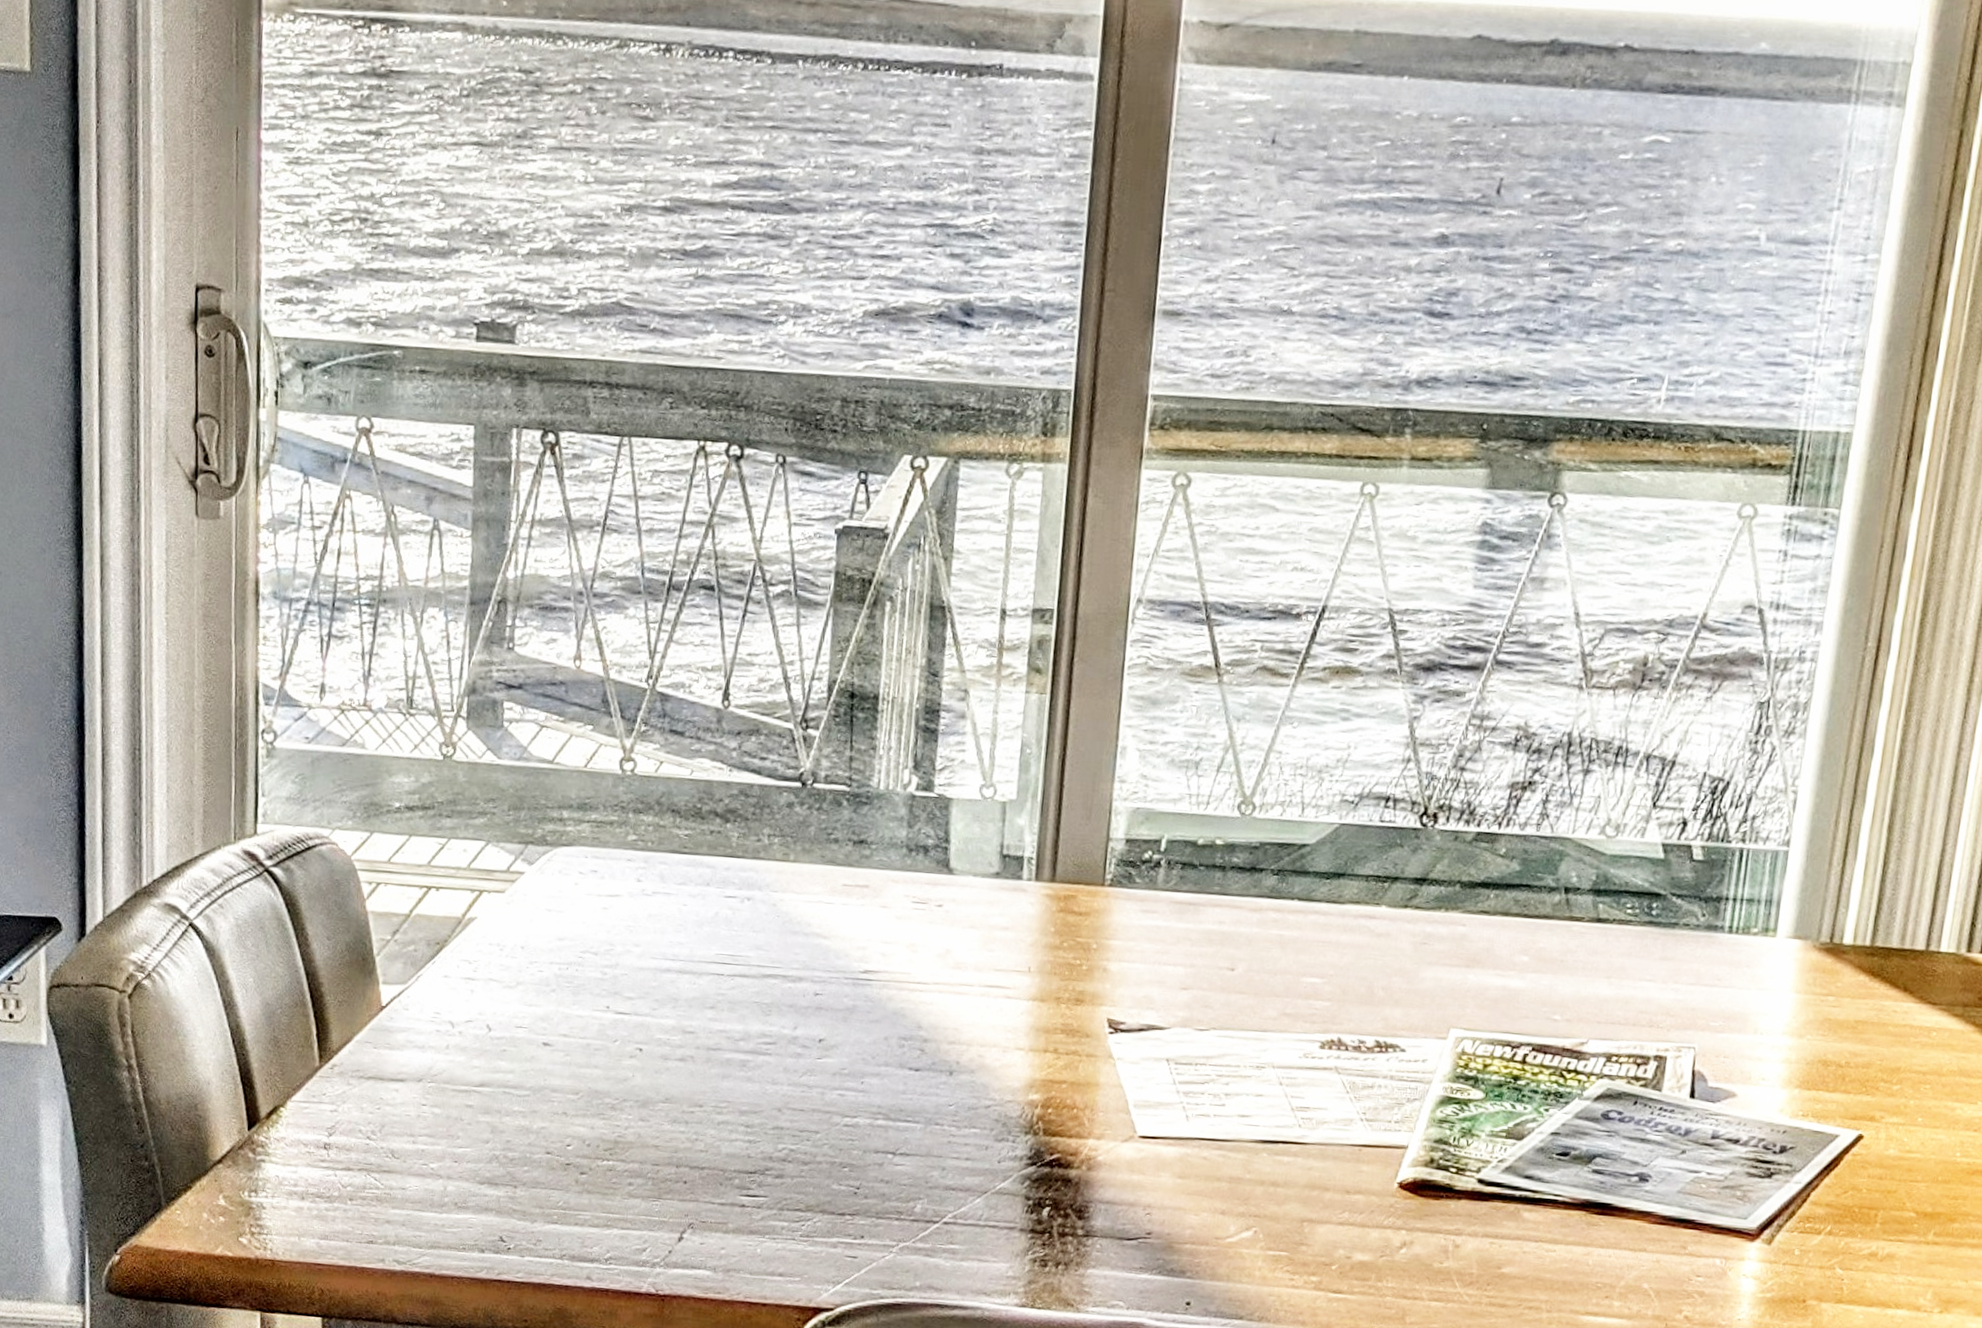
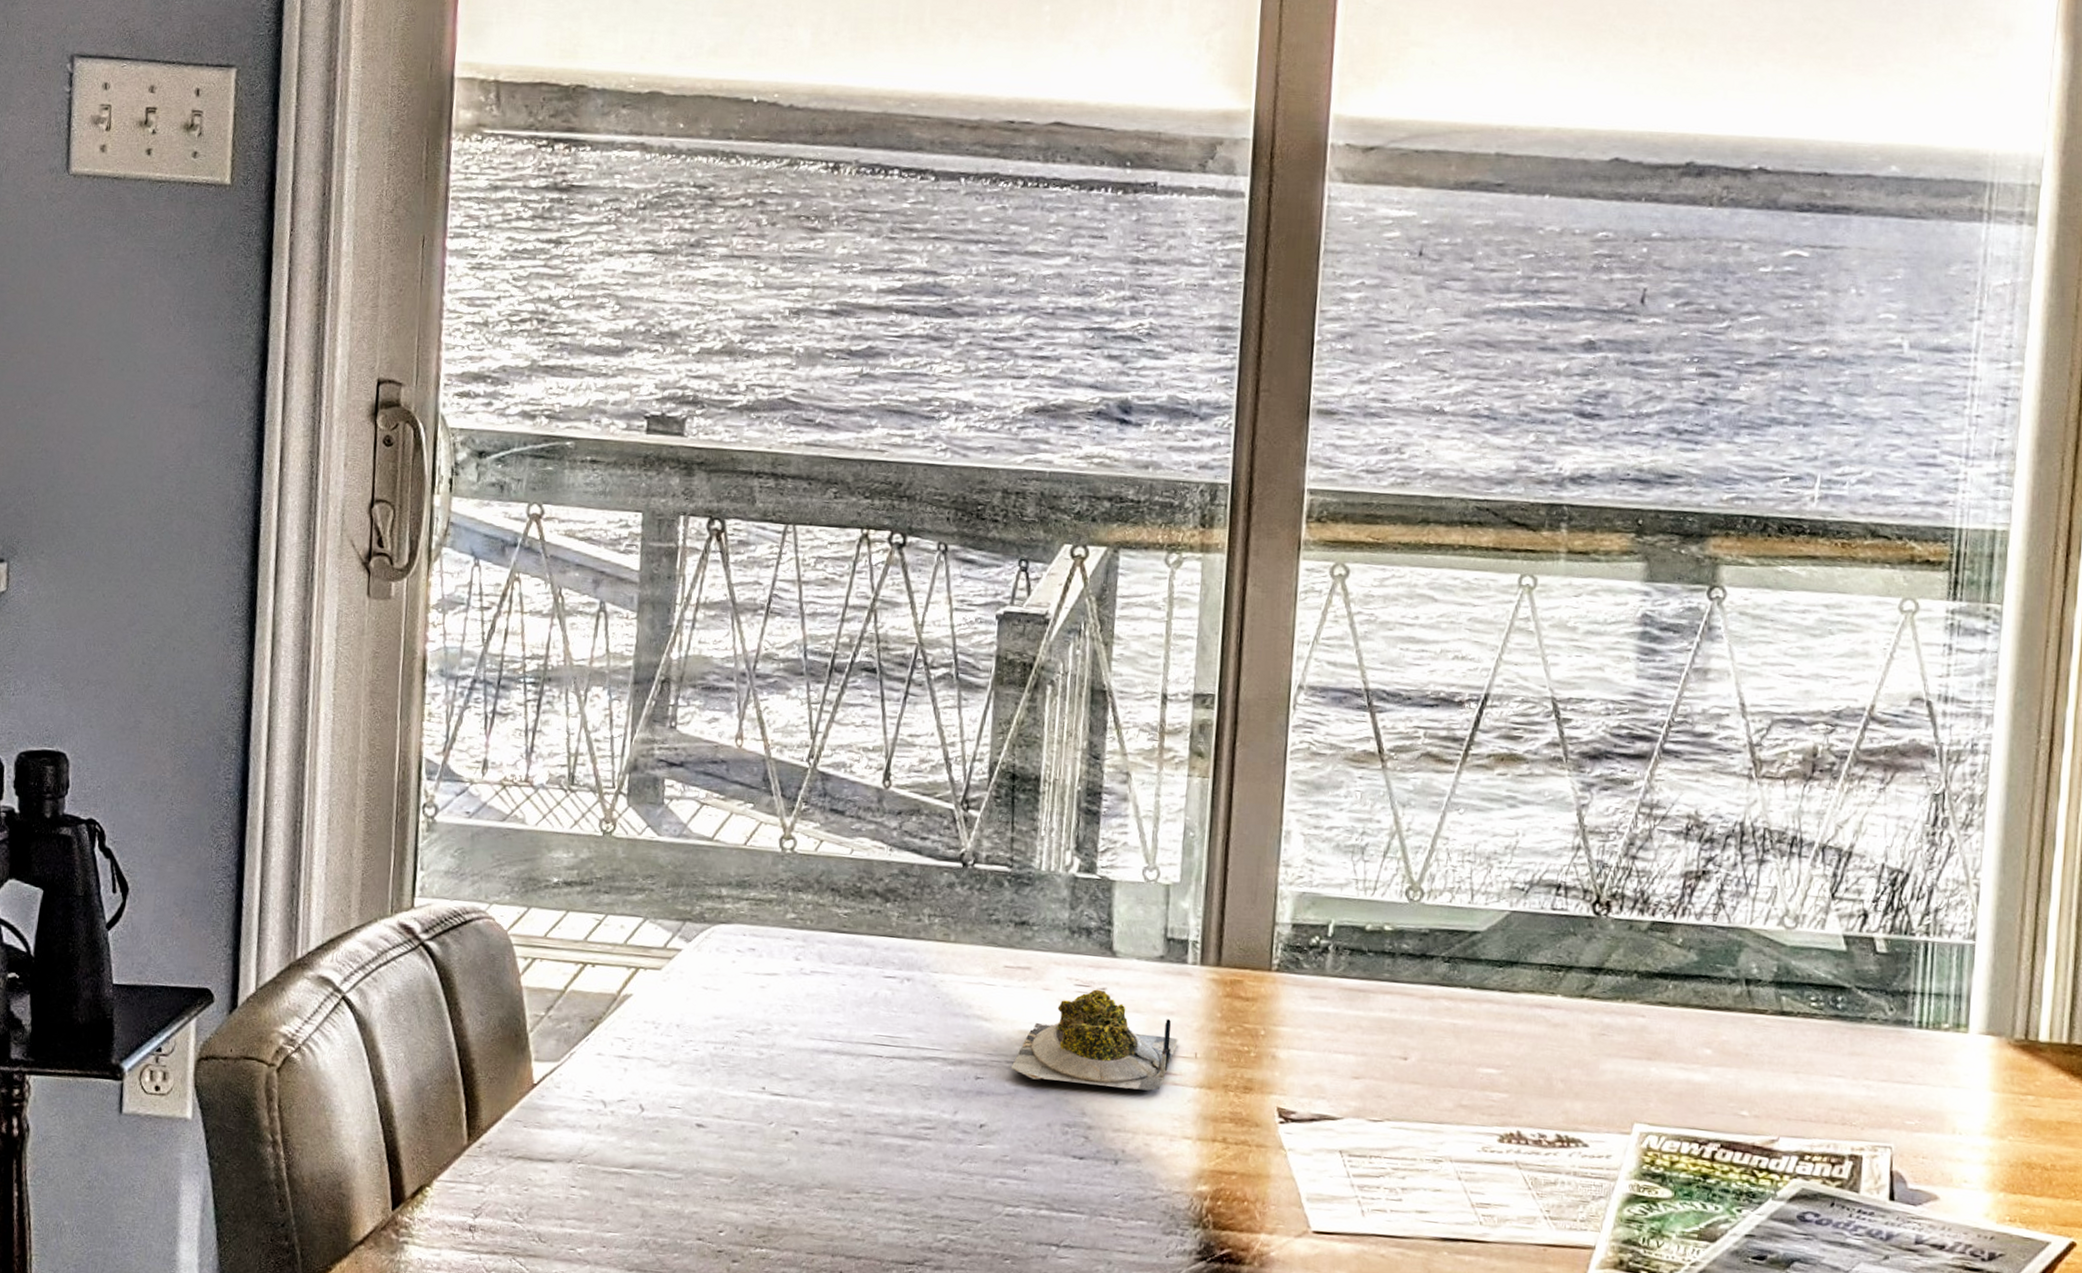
succulent plant: none [849,906,1014,1005] -> present [1010,989,1180,1091]

